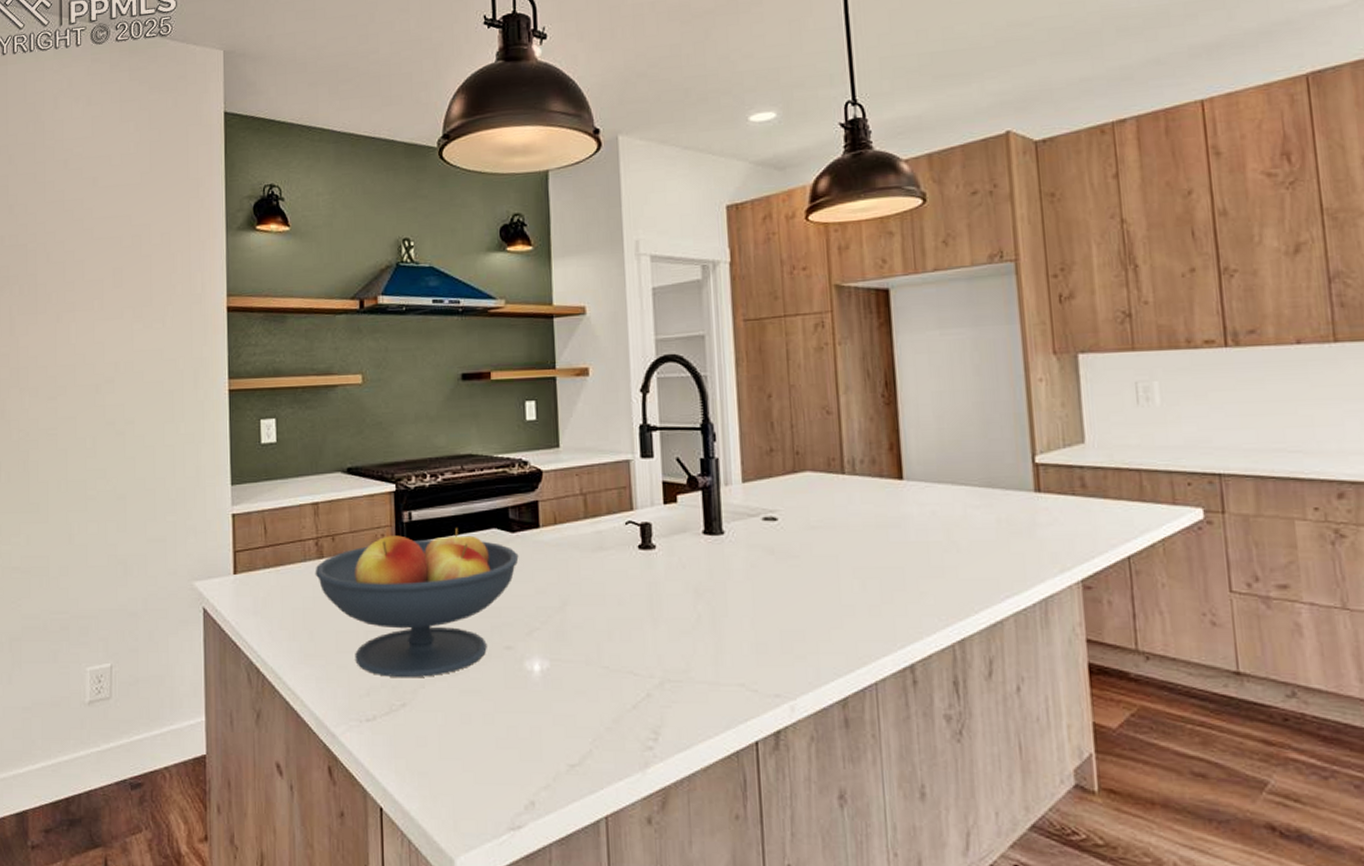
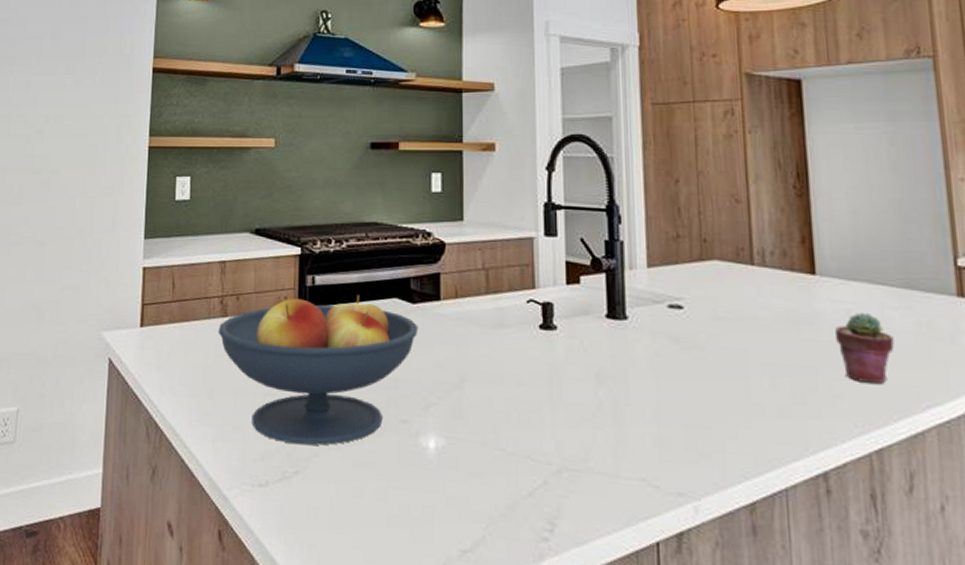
potted succulent: none [920,513,976,579] -> present [834,313,894,384]

